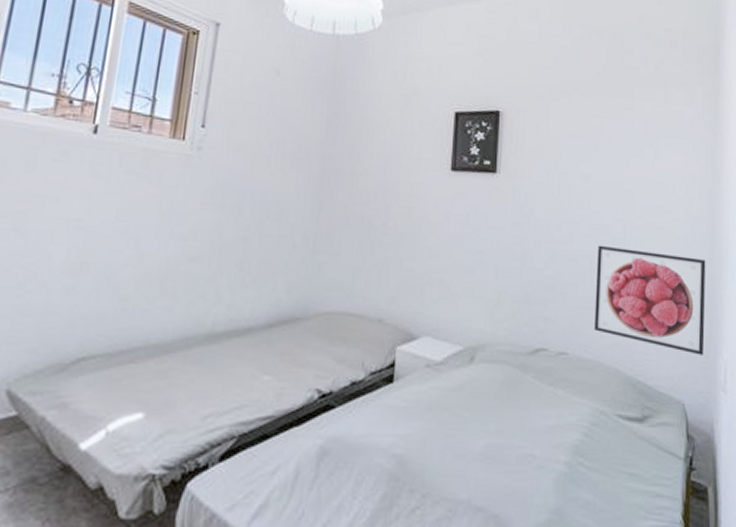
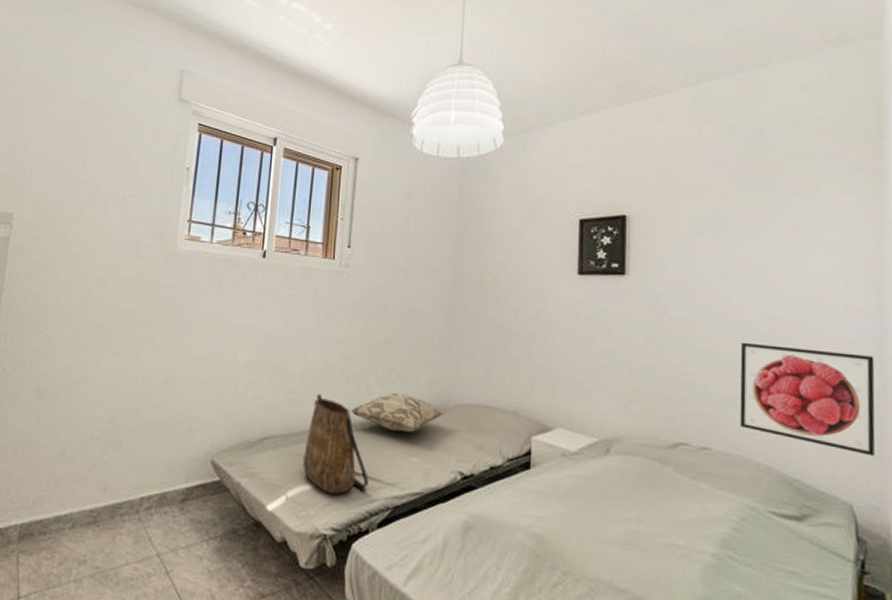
tote bag: none [129,302,212,425] -> present [302,394,369,496]
decorative pillow: none [194,299,306,347] -> present [350,392,446,433]

